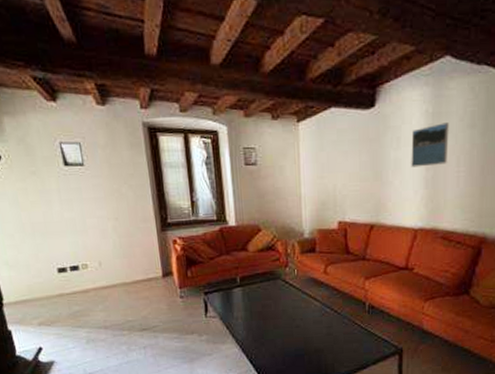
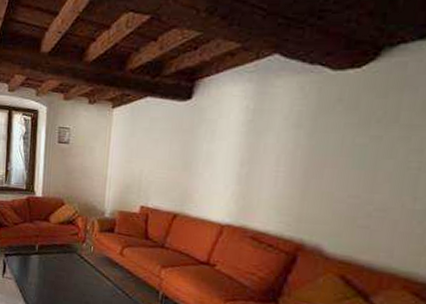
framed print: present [411,122,449,168] -> none [224,120,271,163]

